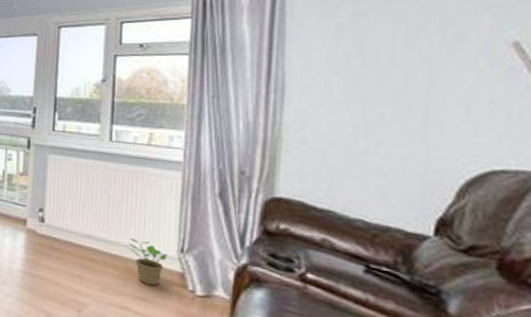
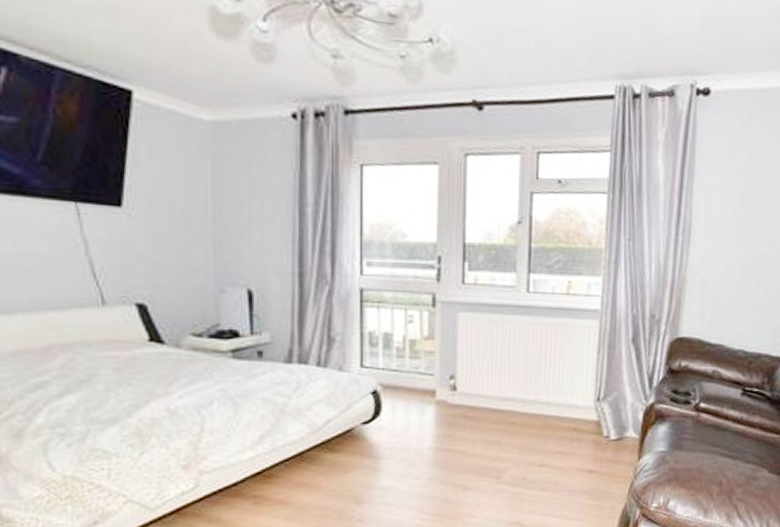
potted plant: present [128,238,167,286] -> none [547,394,585,438]

